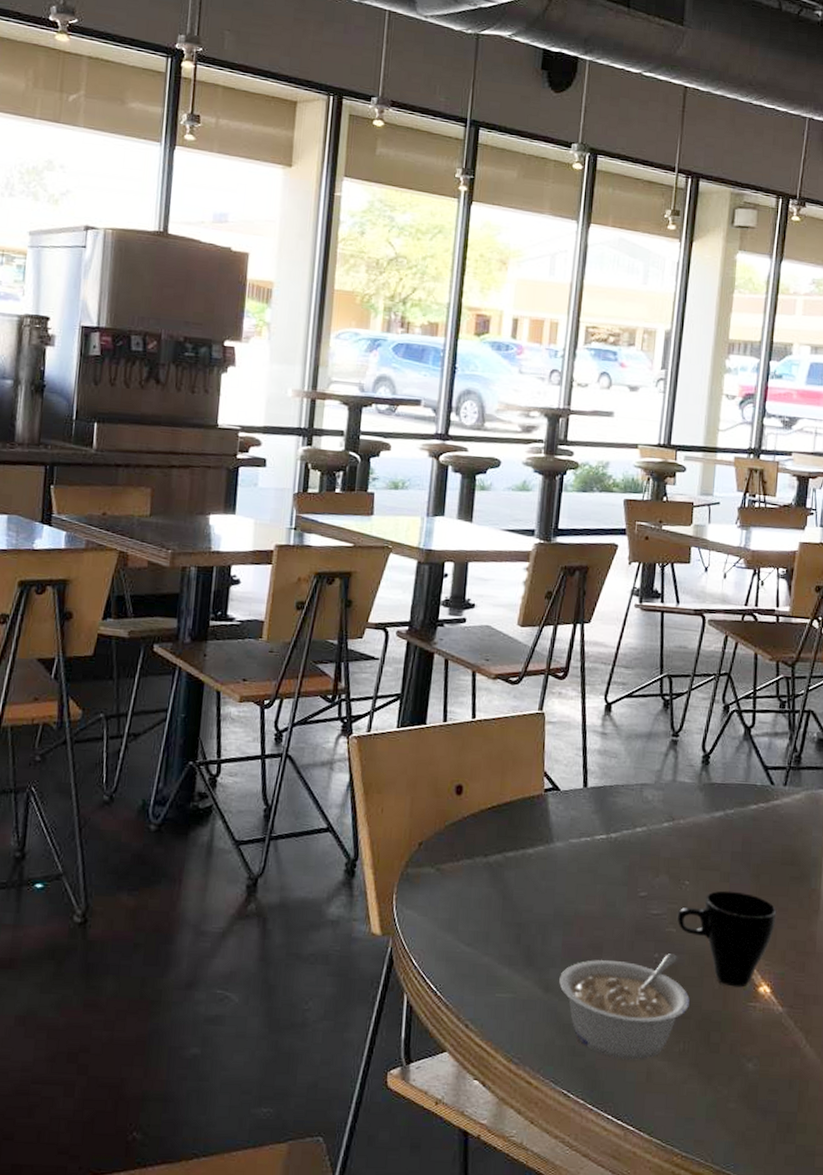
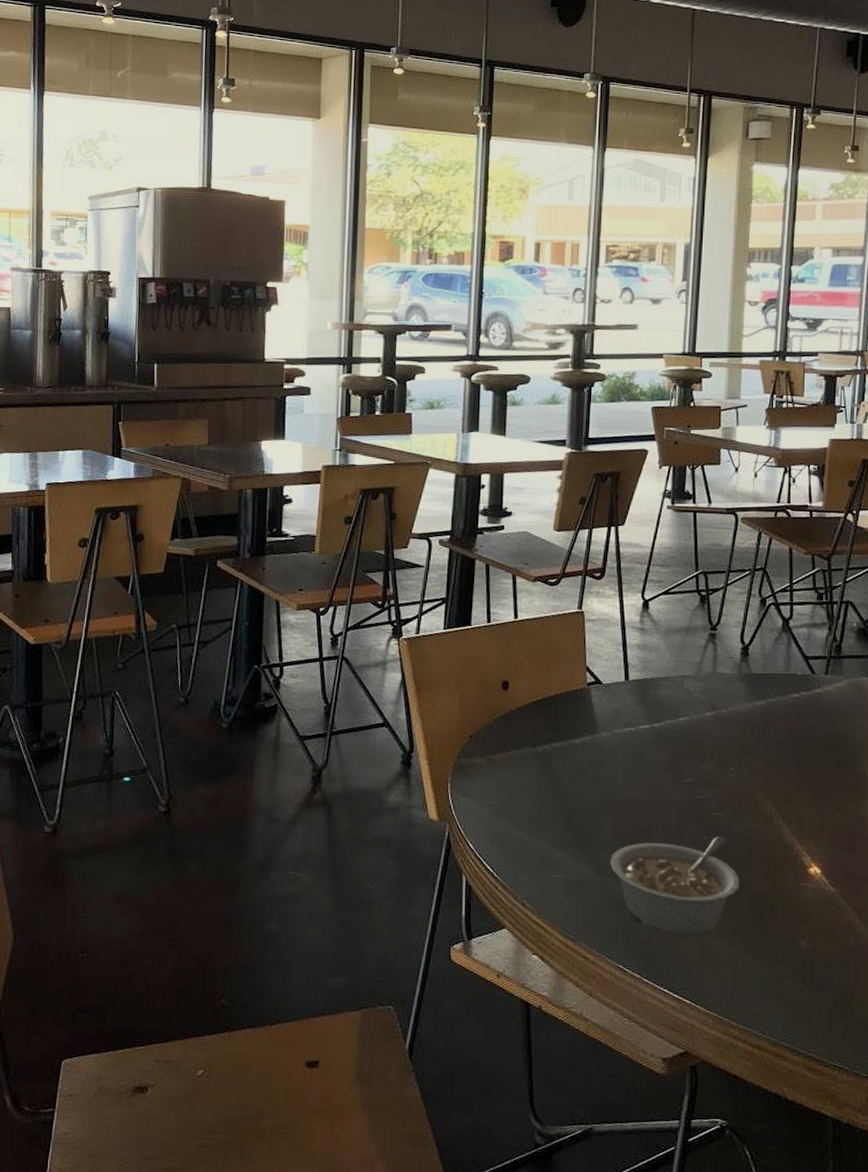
cup: present [677,890,777,988] -> none [723,776,824,869]

